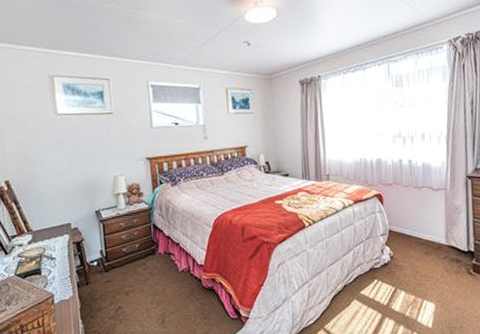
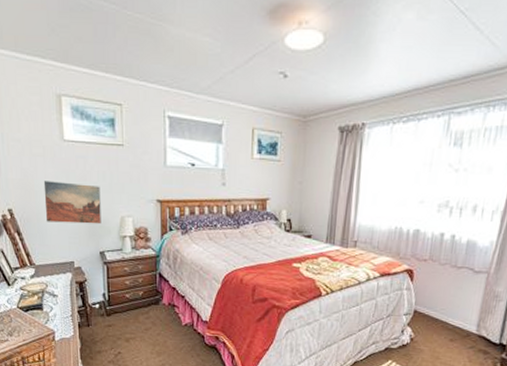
wall art: none [39,150,96,189] -> present [43,181,101,224]

